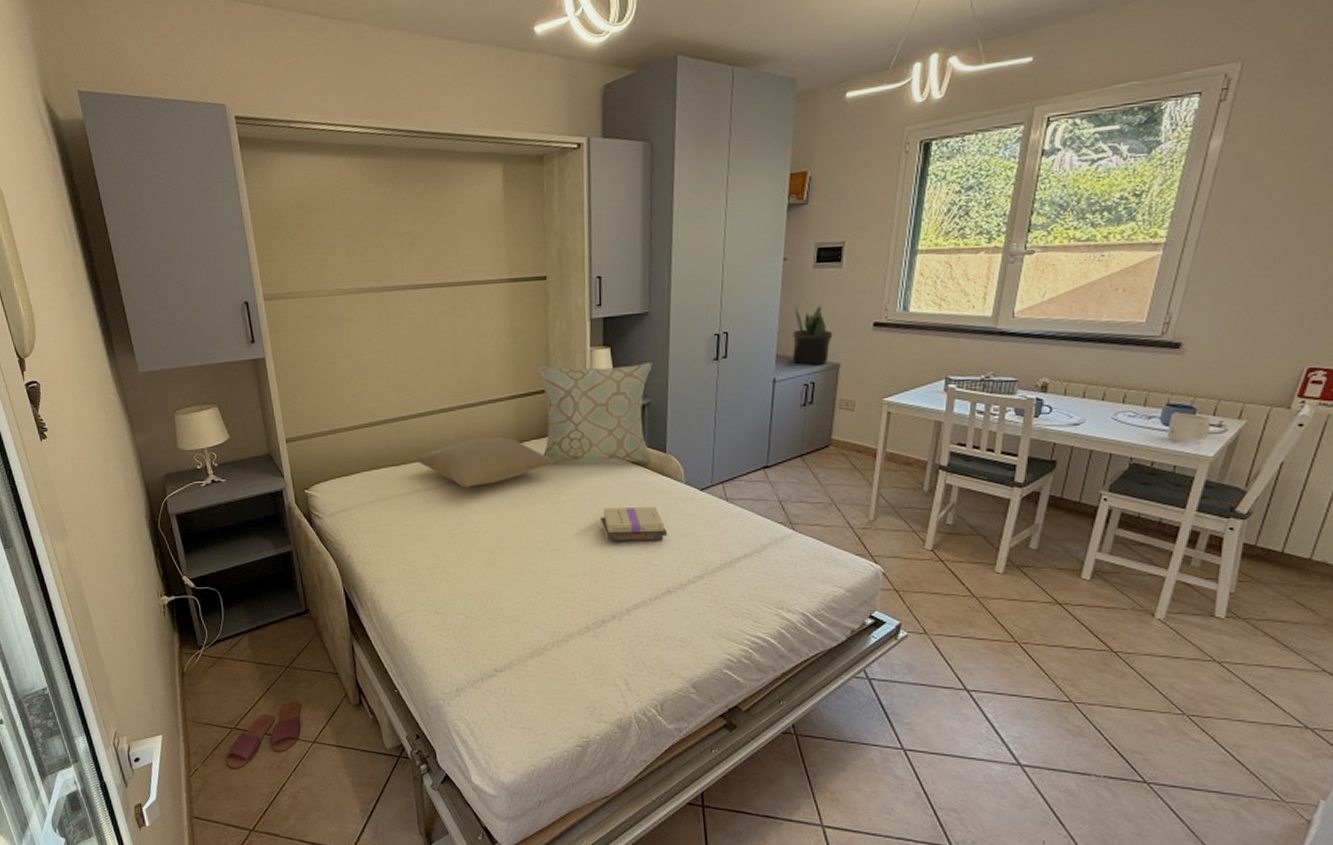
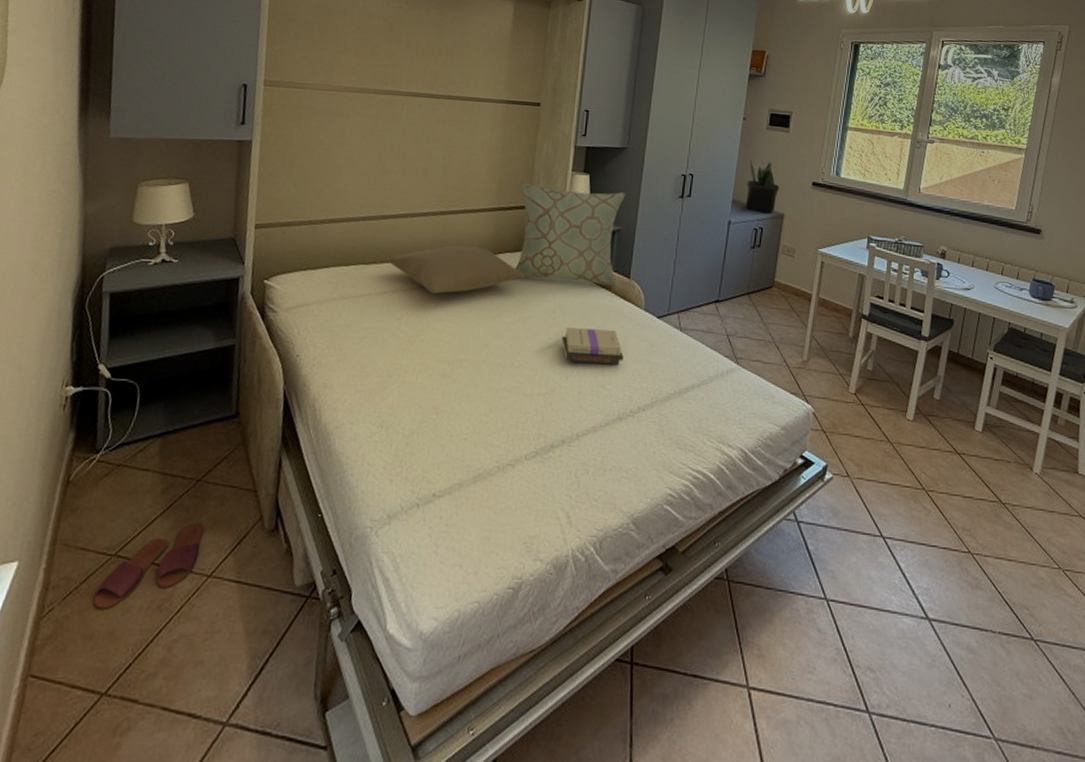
mug: present [1166,412,1210,444] -> none [1034,287,1065,316]

